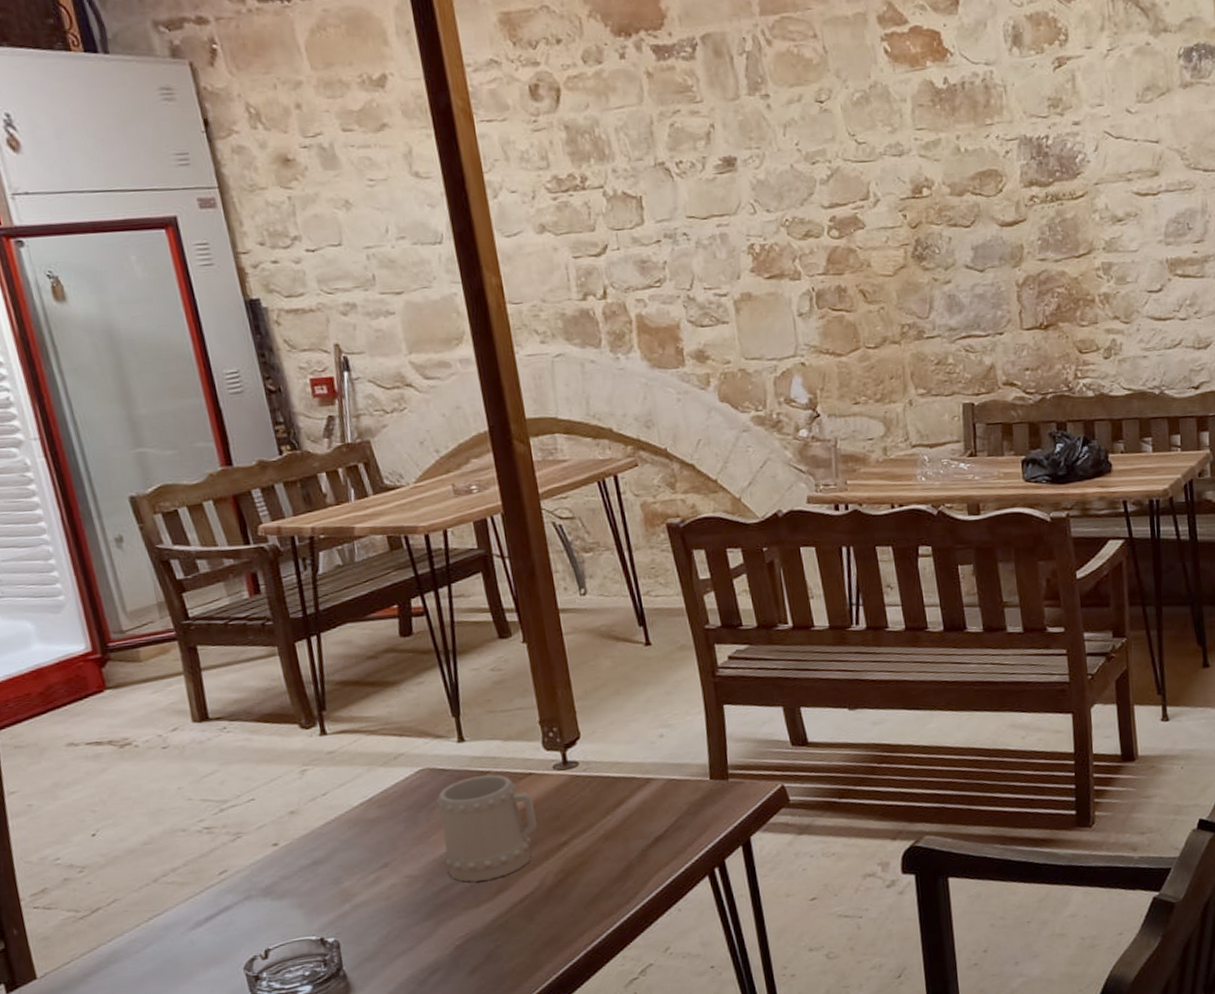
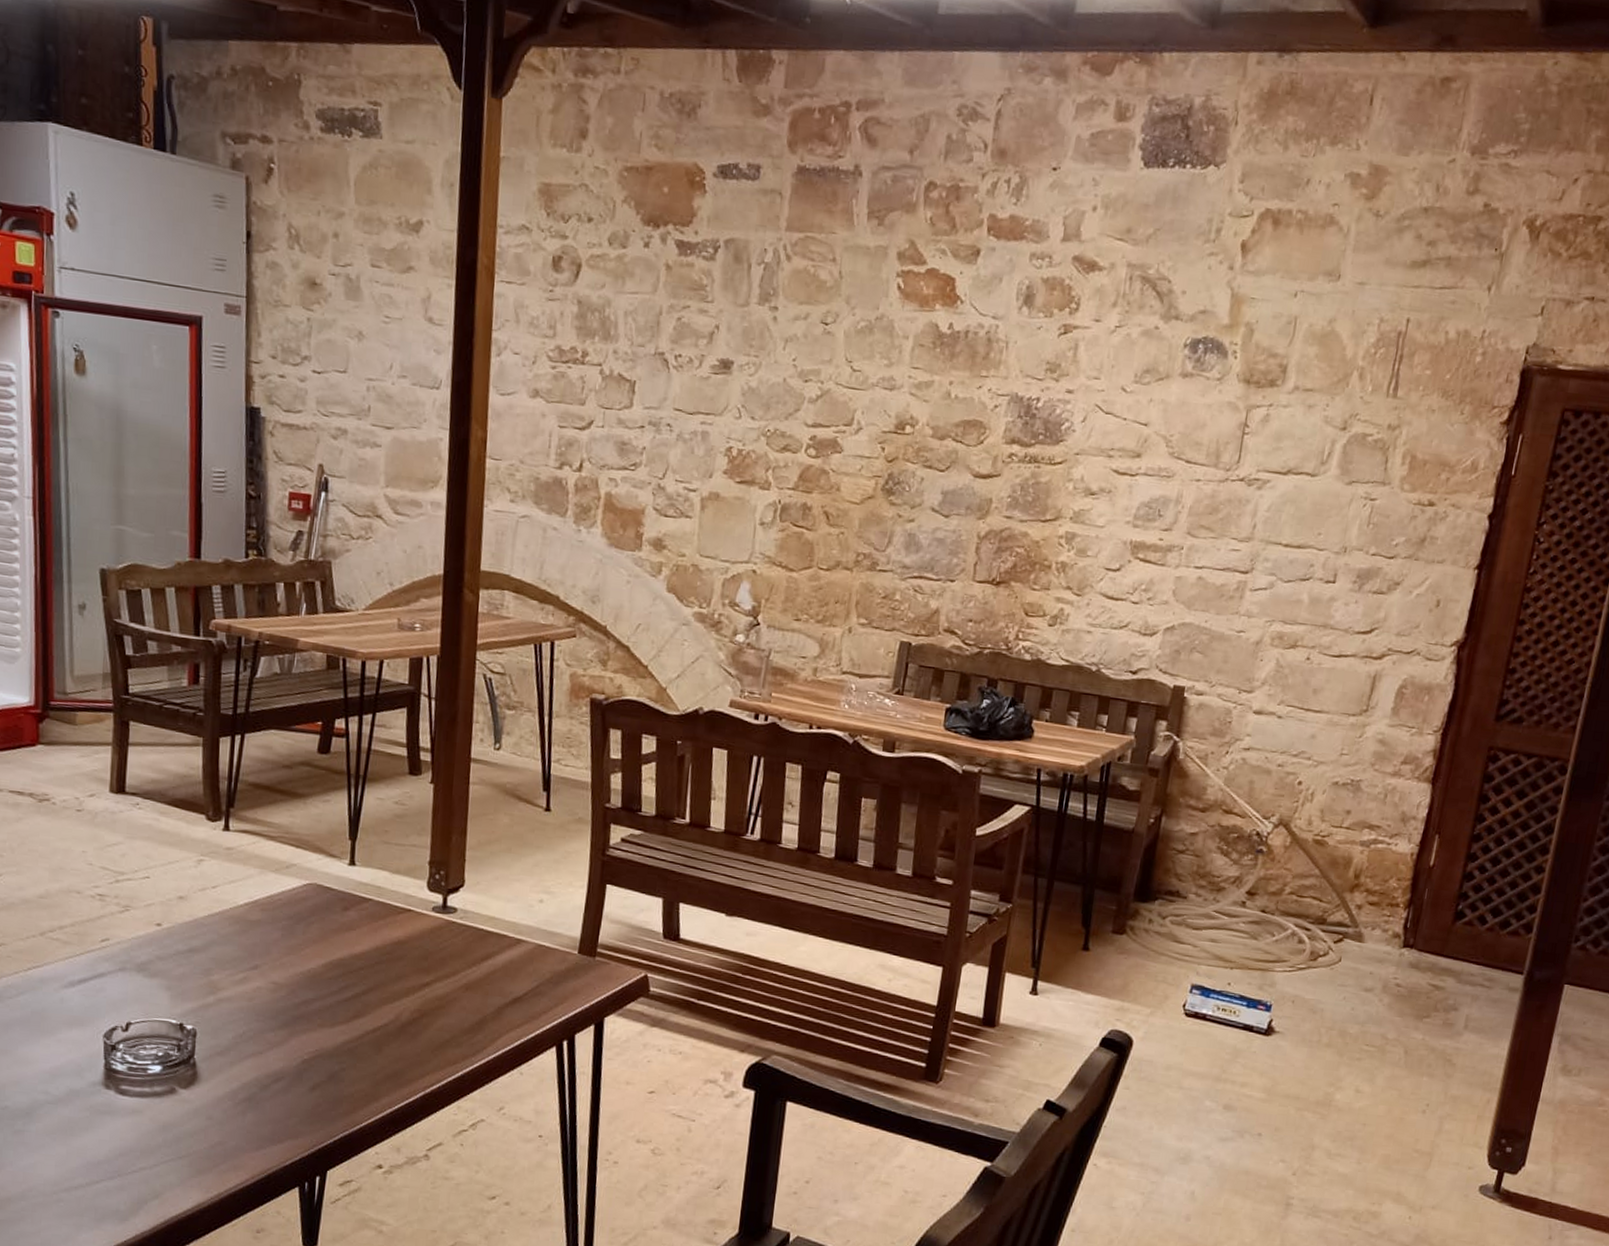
beer mug: present [436,774,538,882] -> none [310,901,407,1004]

